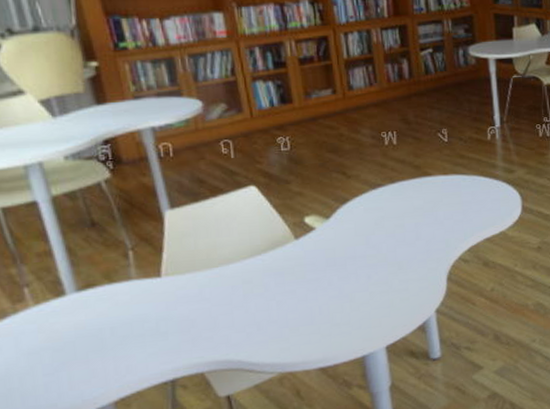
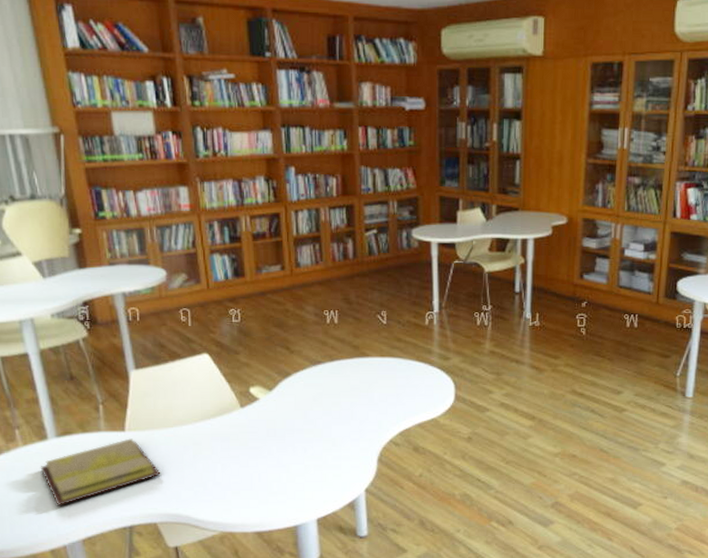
diary: none [57,284,206,369] -> present [40,438,161,506]

